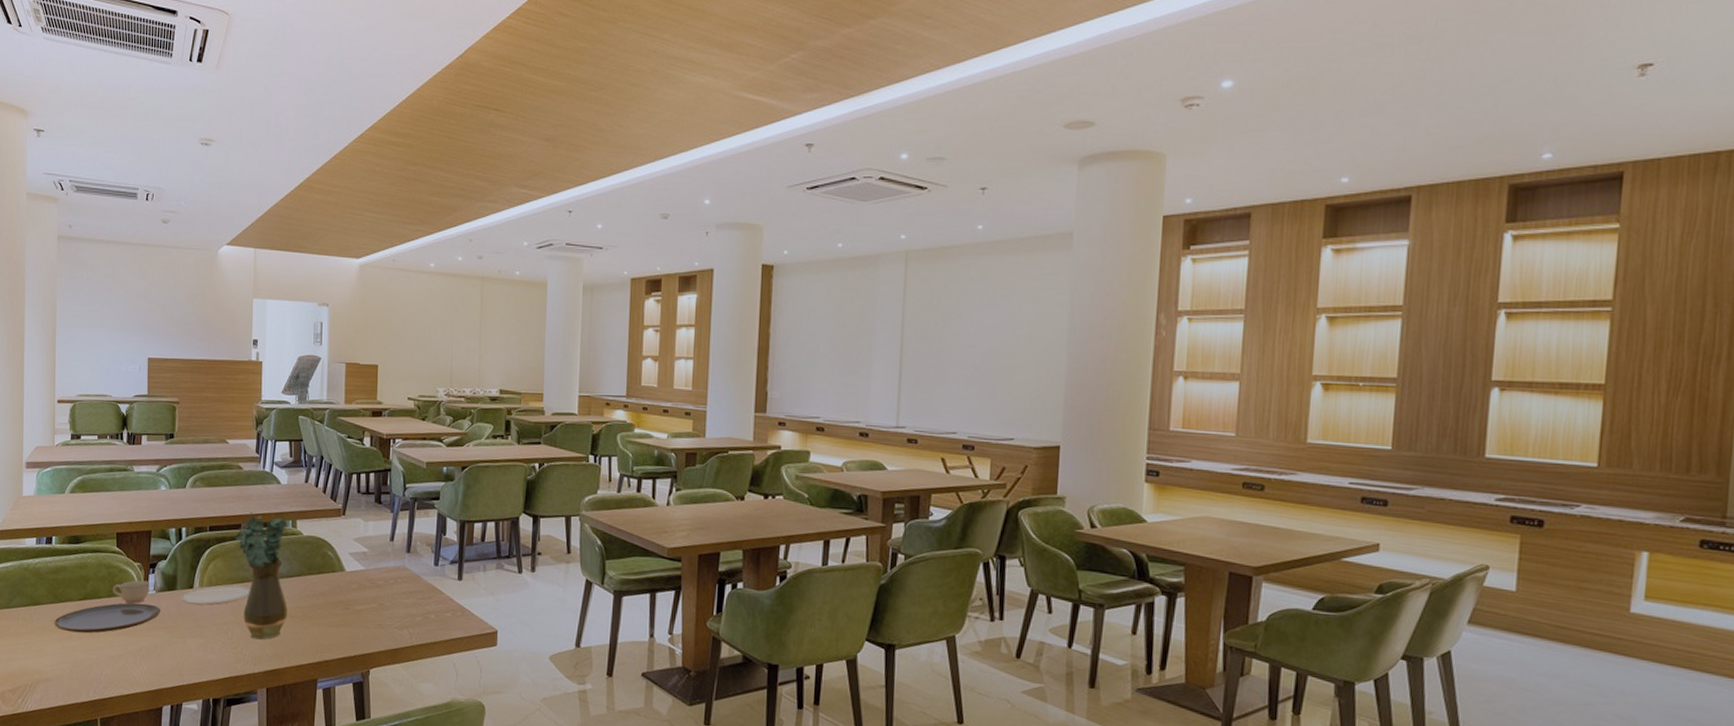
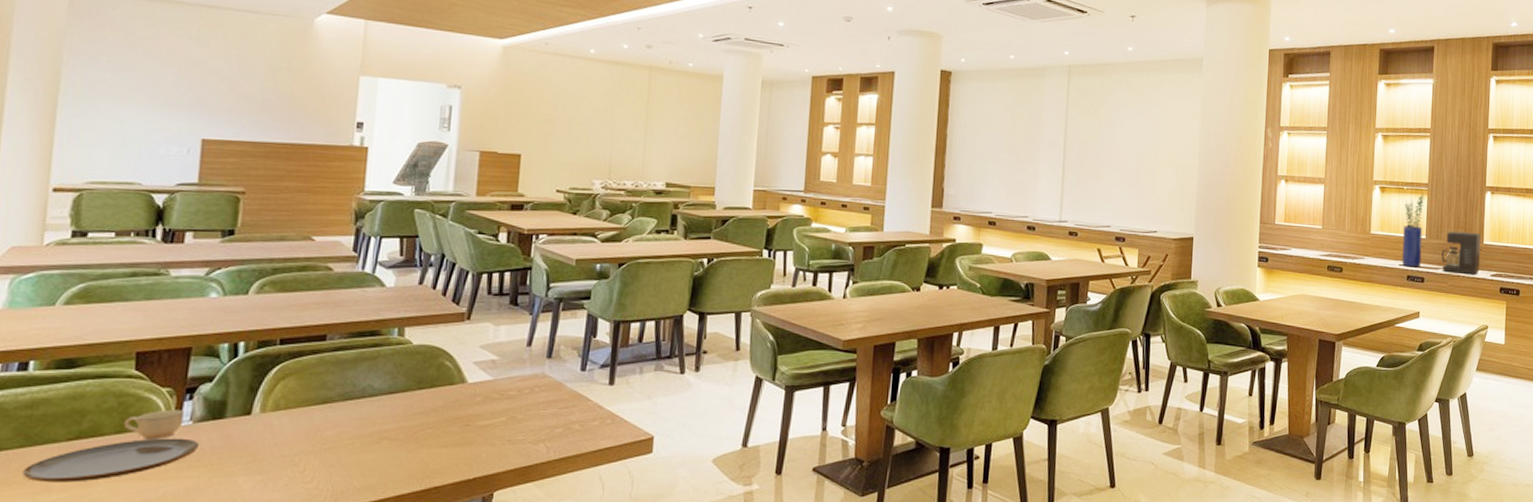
plate: present [179,585,250,606] -> none [229,408,335,434]
vase: present [235,511,288,640] -> none [316,319,391,470]
vase: none [1353,390,1392,487] -> present [1401,193,1425,268]
coffee maker: none [1416,440,1482,499] -> present [1441,231,1481,275]

